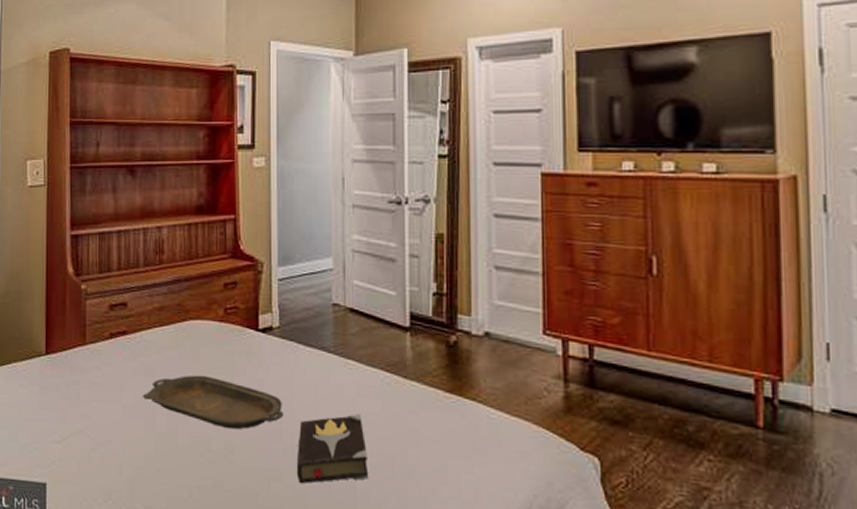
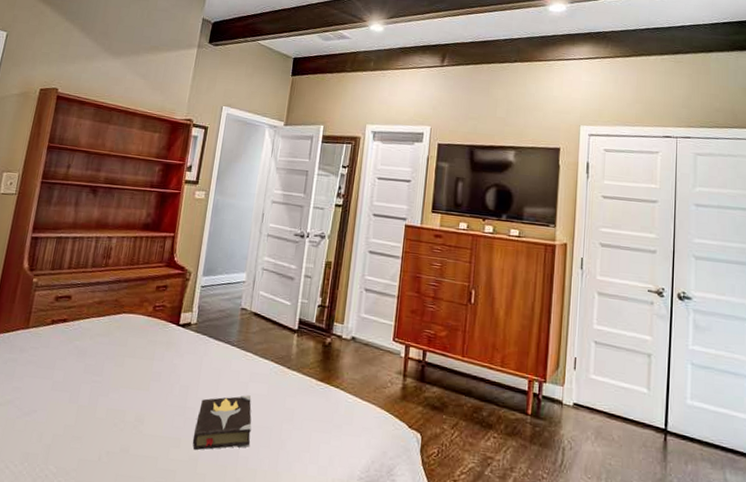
serving tray: present [142,375,284,430] -> none [71,358,190,405]

